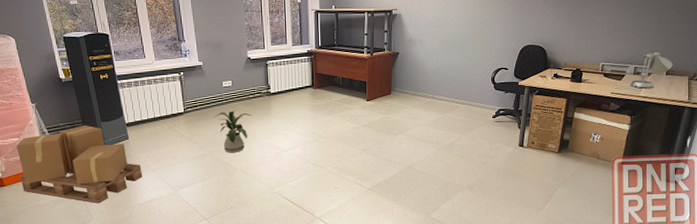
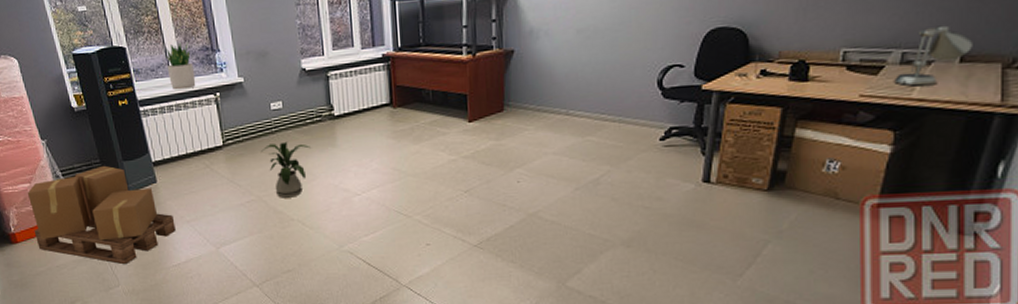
planter: none [140,32,165,69] -> present [164,41,196,91]

